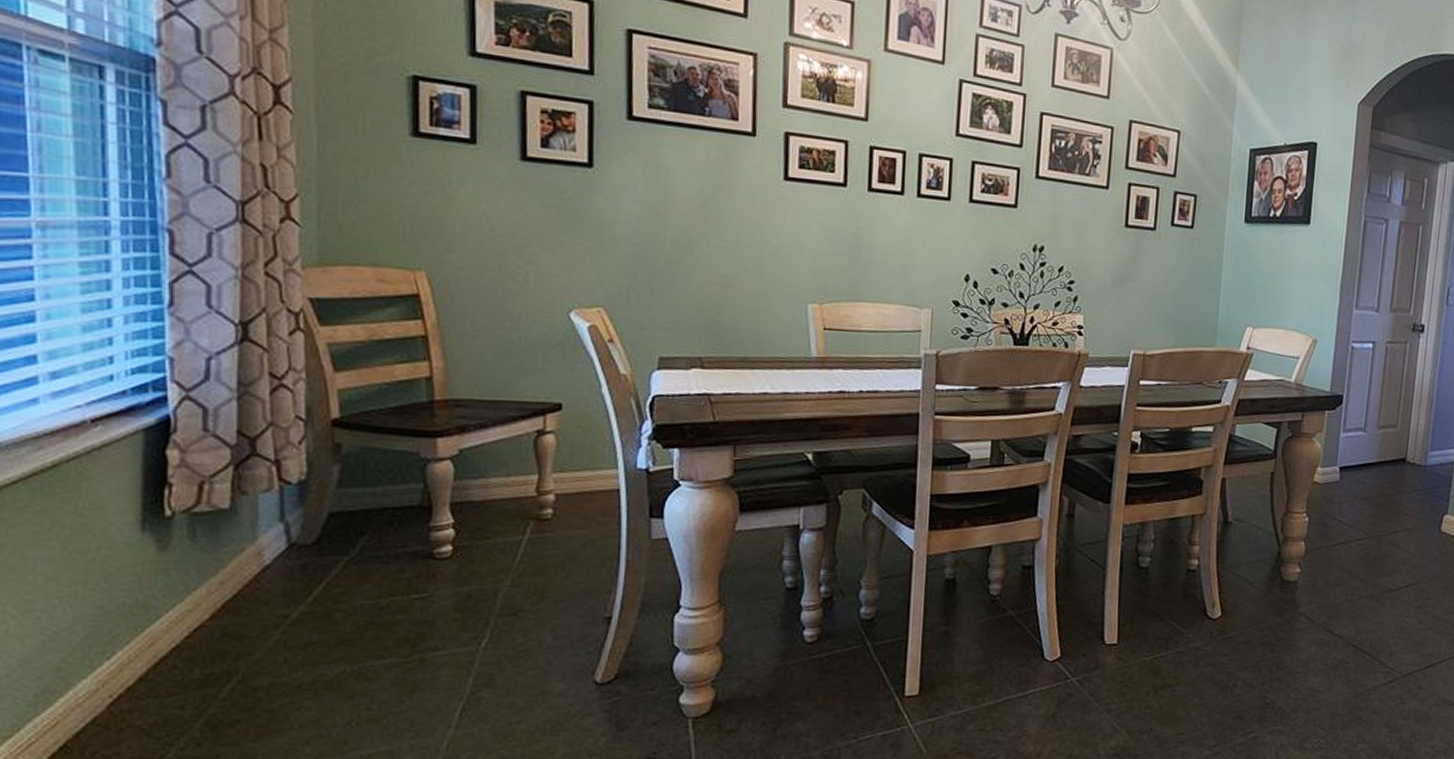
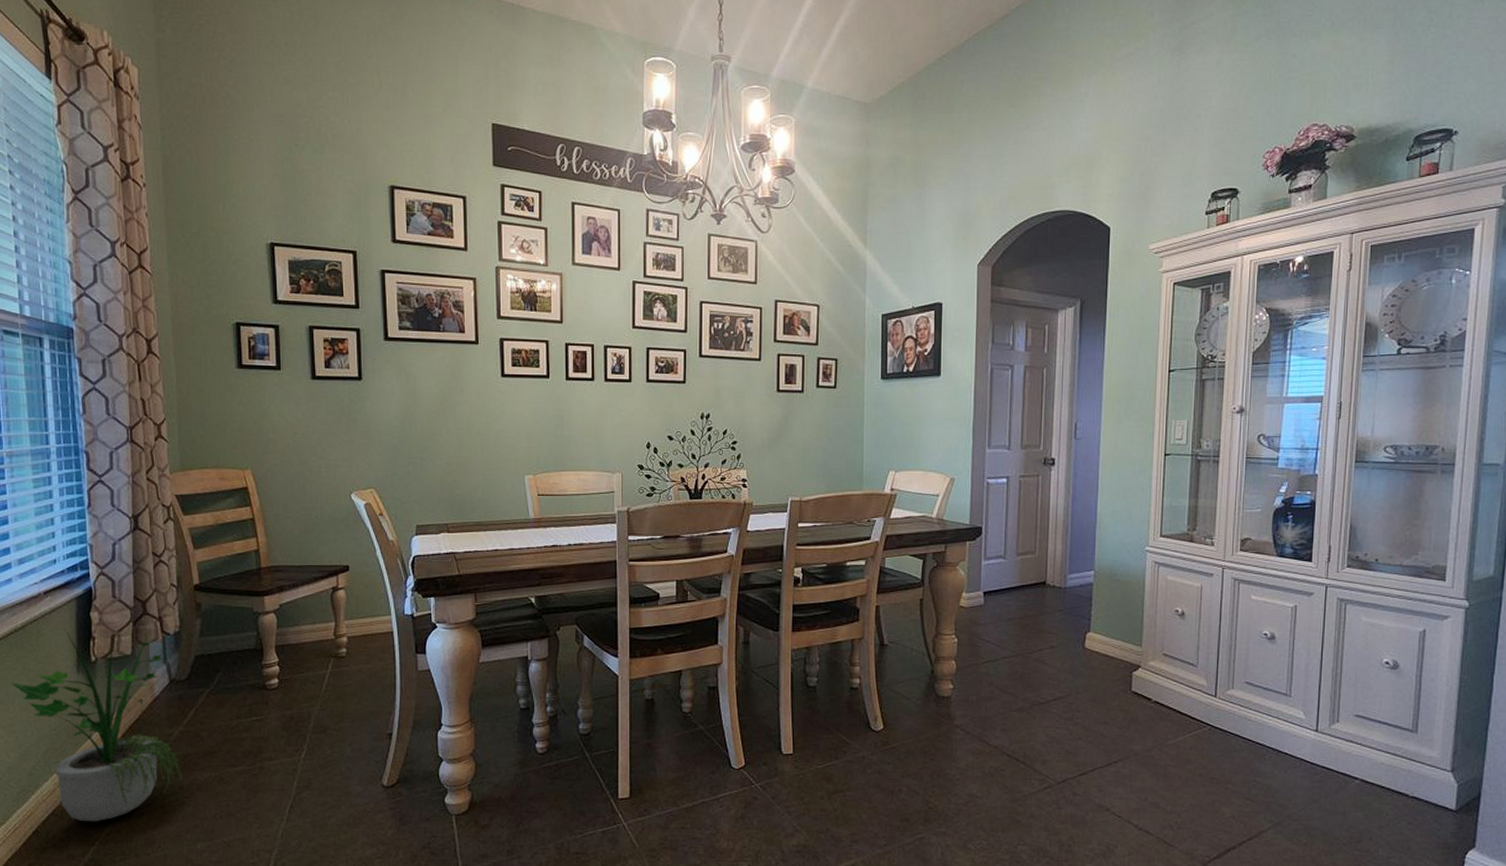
potted plant: none [30,468,303,733] -> present [11,627,183,822]

